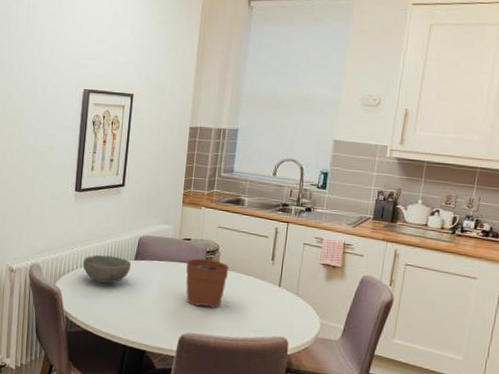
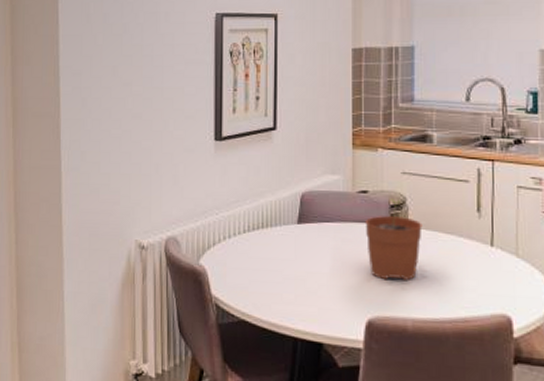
bowl: present [83,255,132,284] -> none [232,219,294,256]

